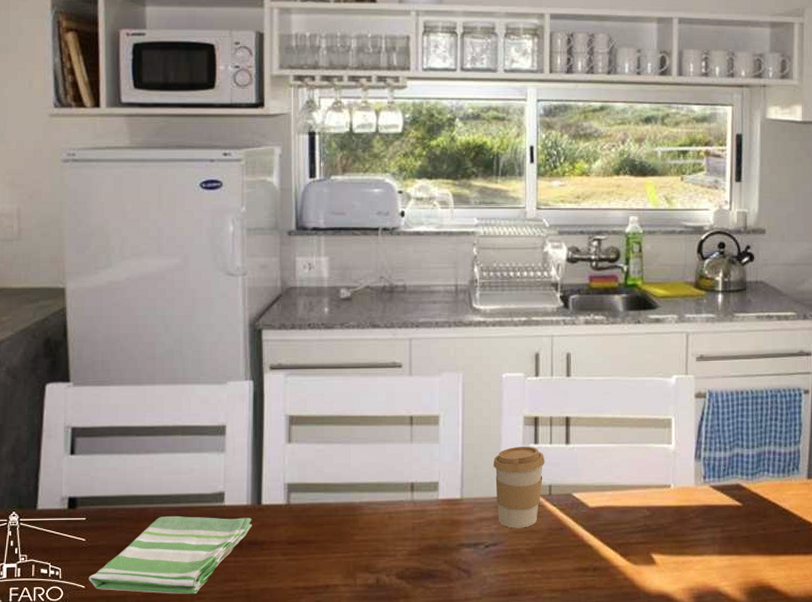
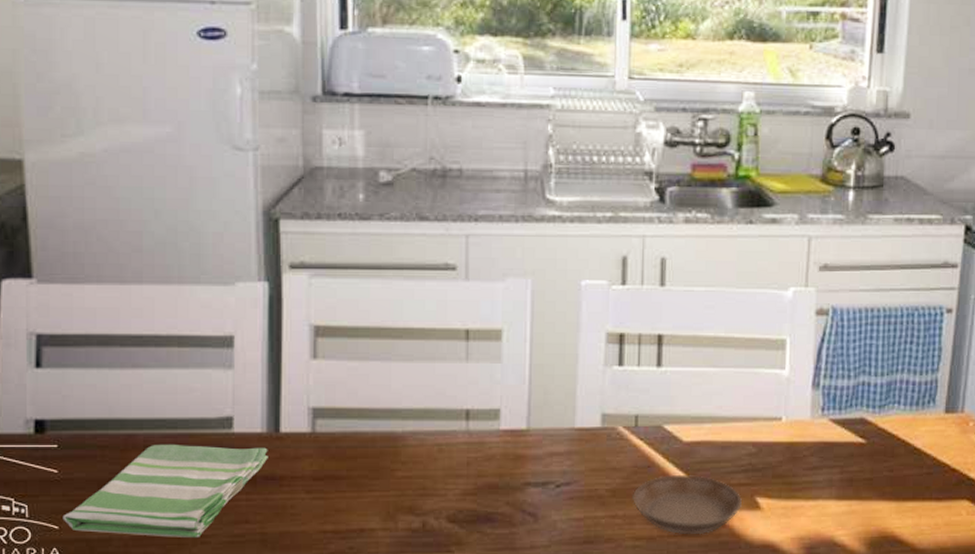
coffee cup: present [493,446,545,528] -> none [567,368,631,465]
saucer: none [549,534,641,587] -> present [633,474,743,535]

